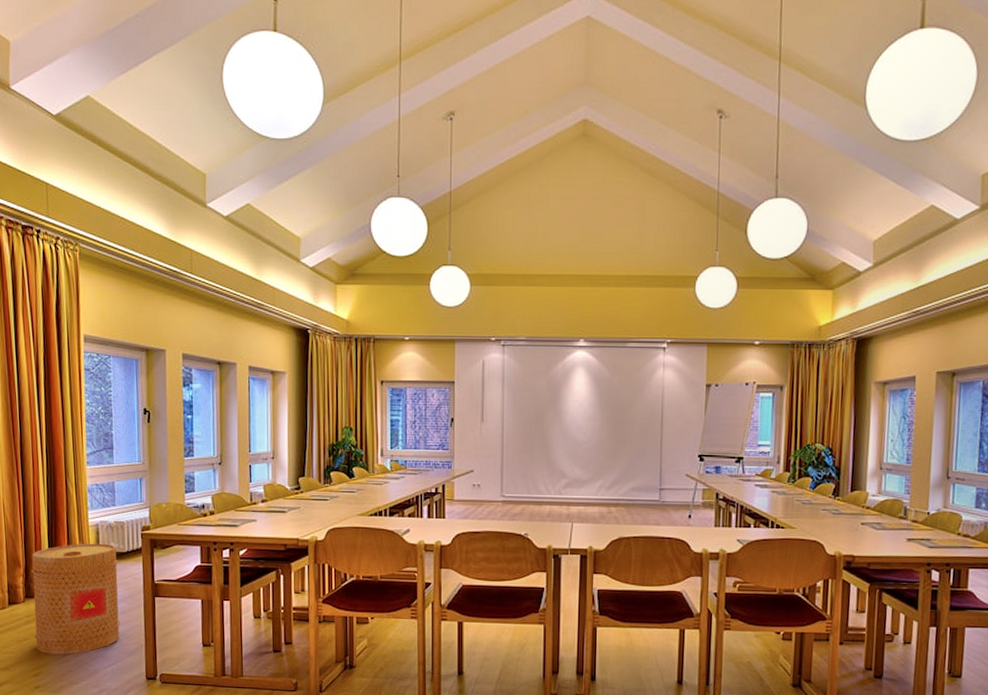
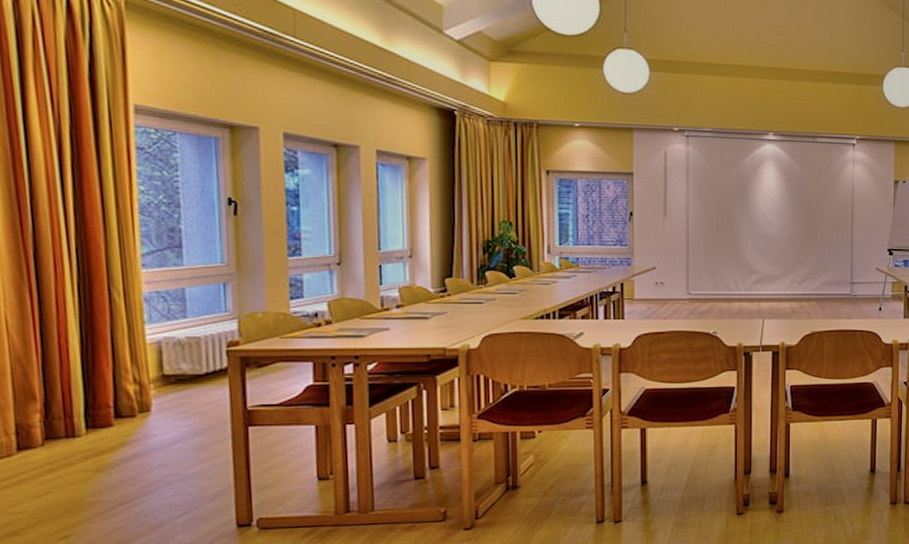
basket: present [32,543,120,655] -> none [55,365,197,509]

